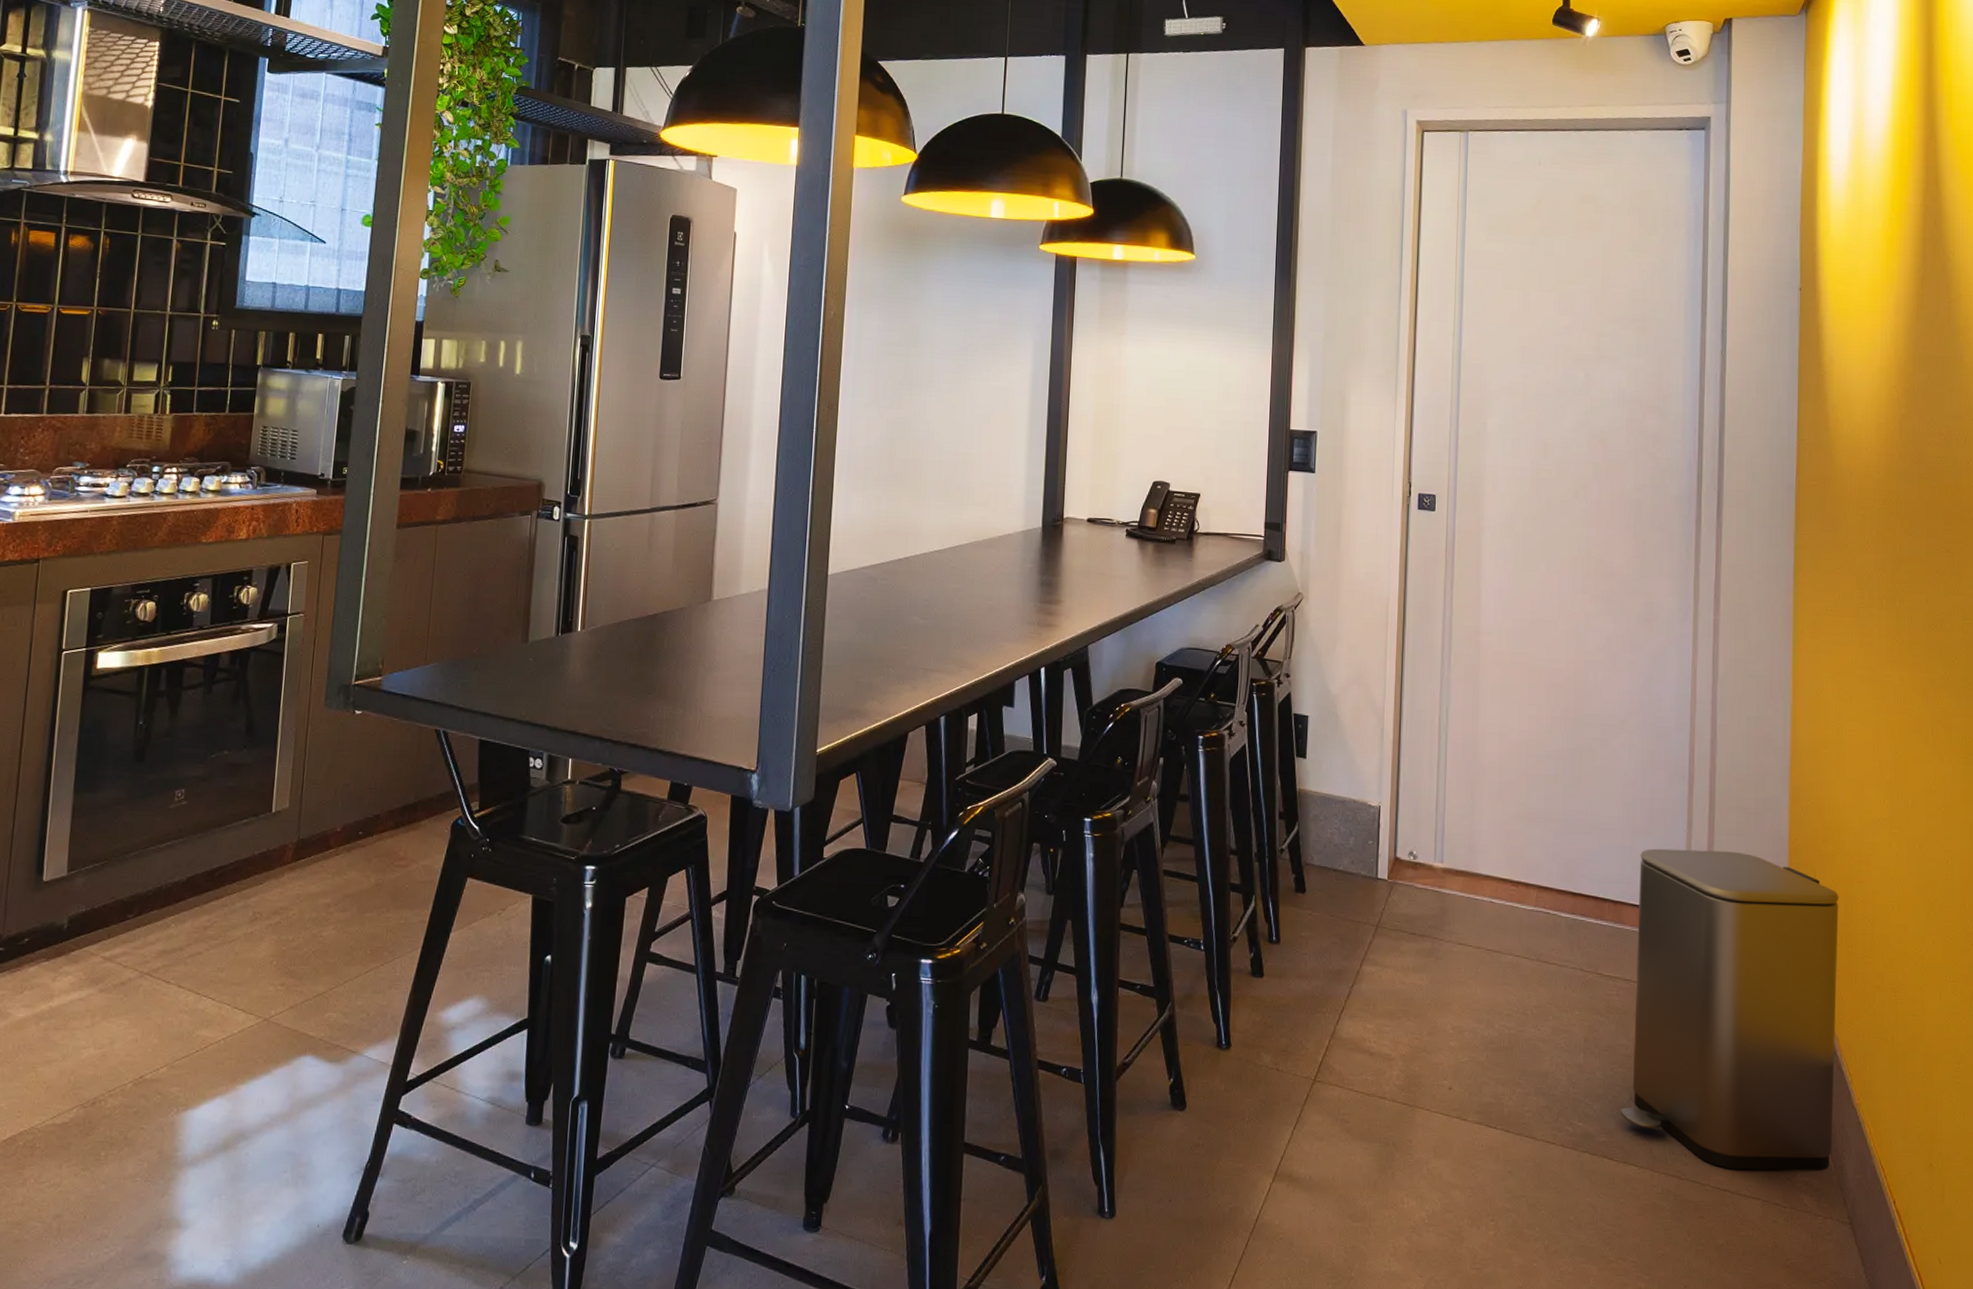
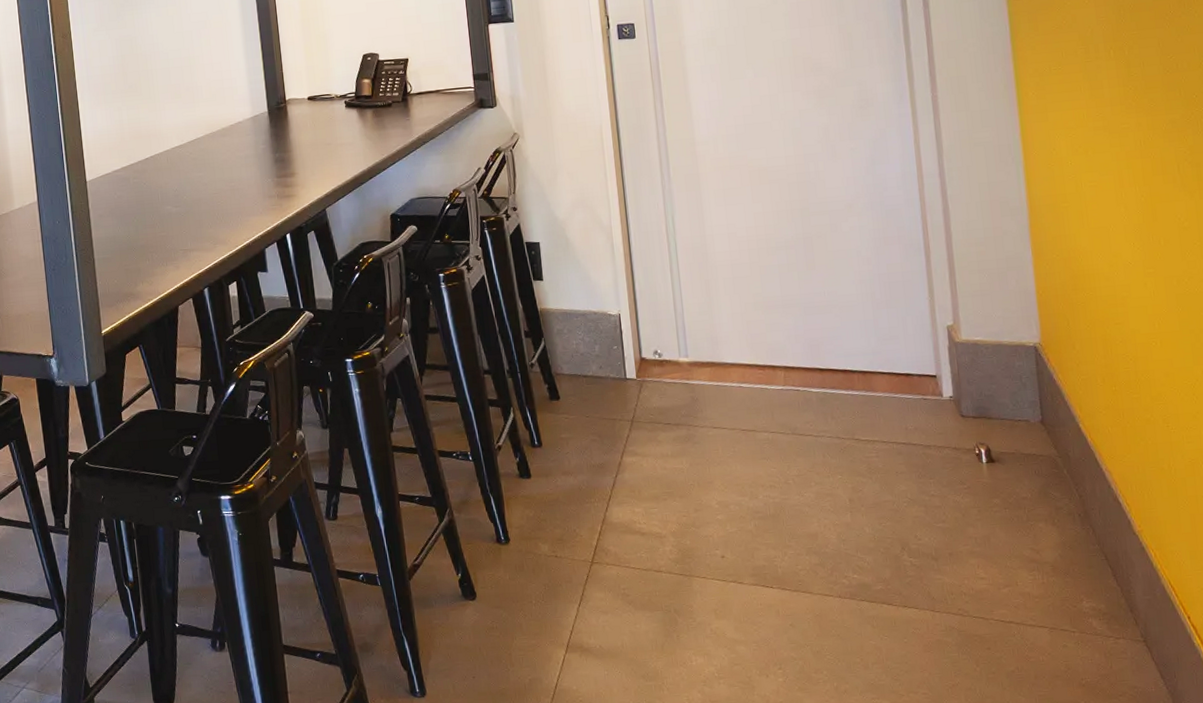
pedal bin: present [1620,848,1840,1172] -> none [883,311,1117,603]

